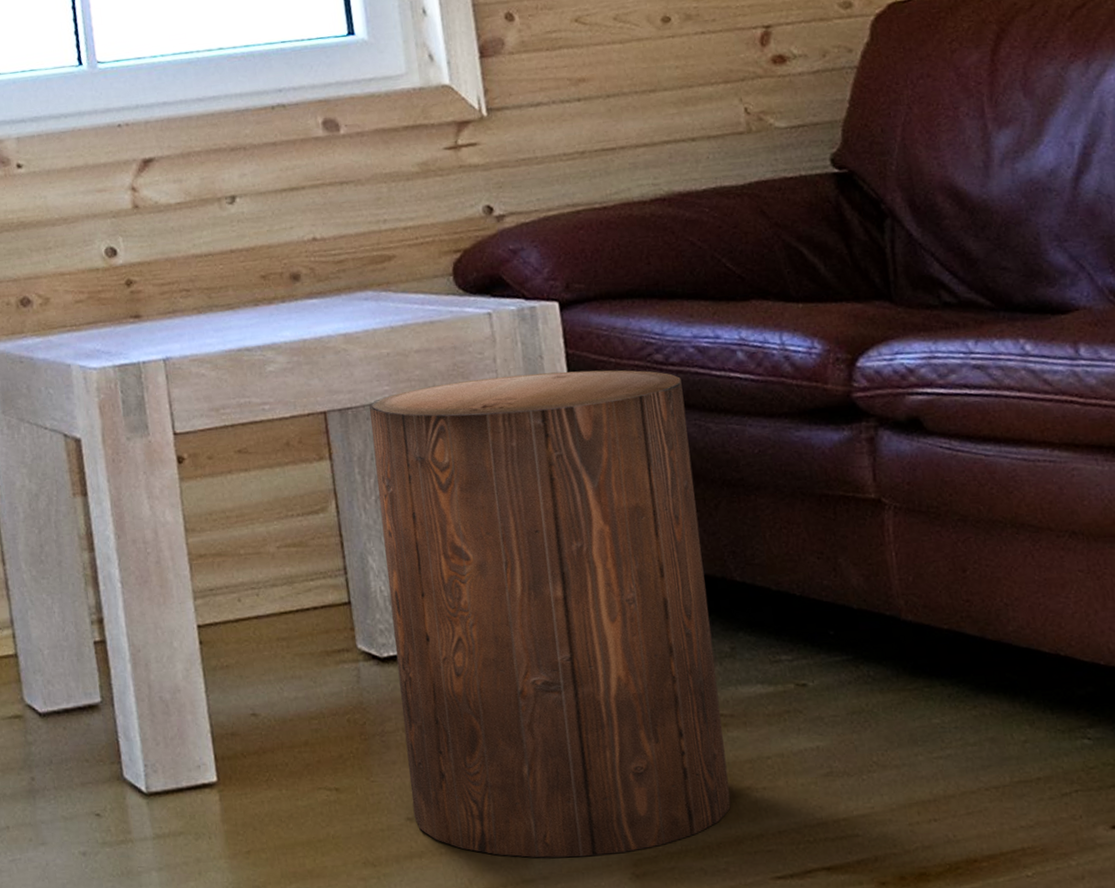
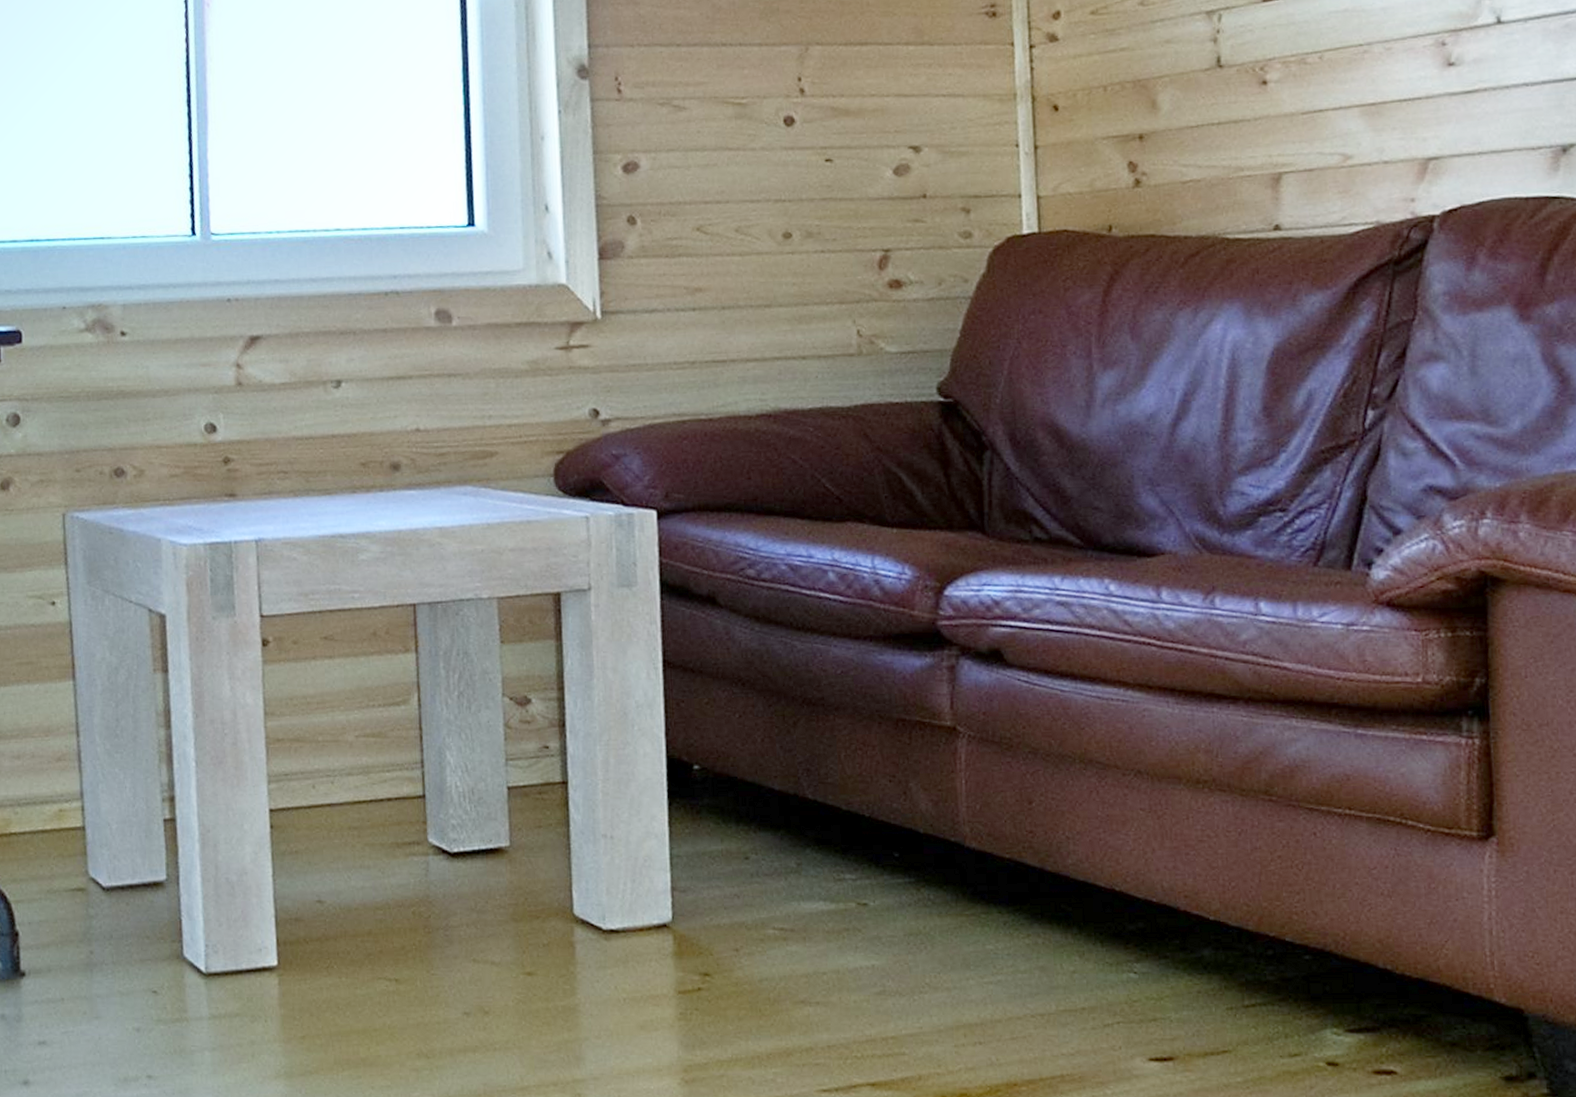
stool: present [369,370,731,858] -> none [459,580,784,1060]

